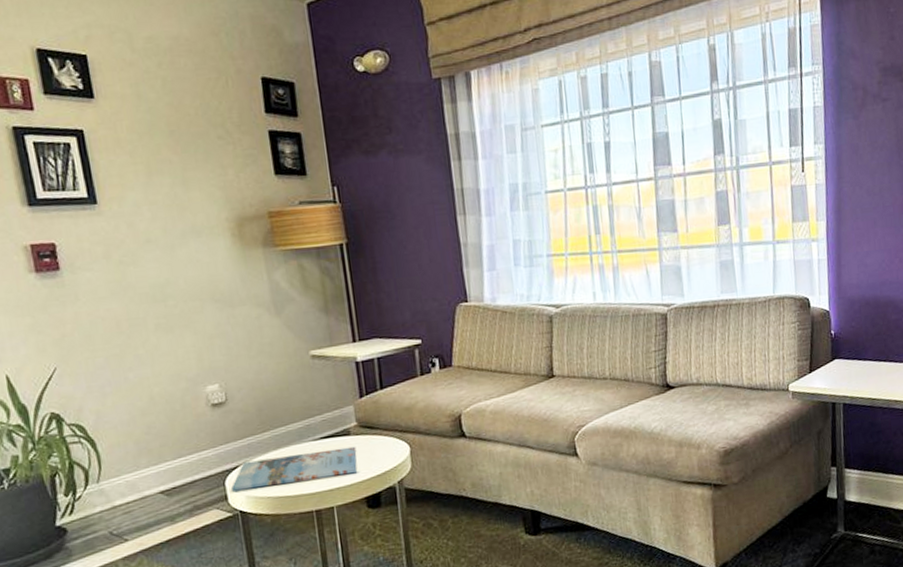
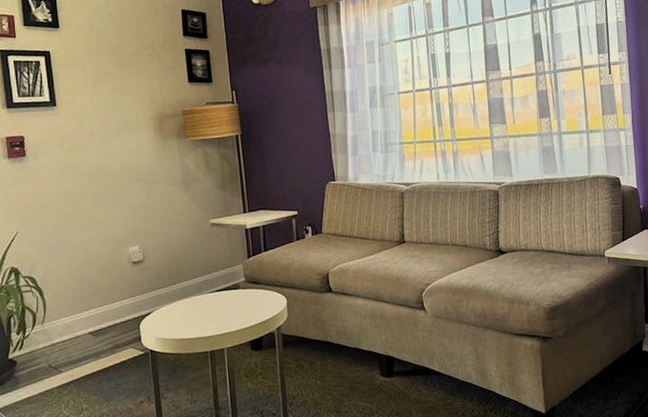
magazine: present [231,446,358,491] -> none [144,298,245,334]

